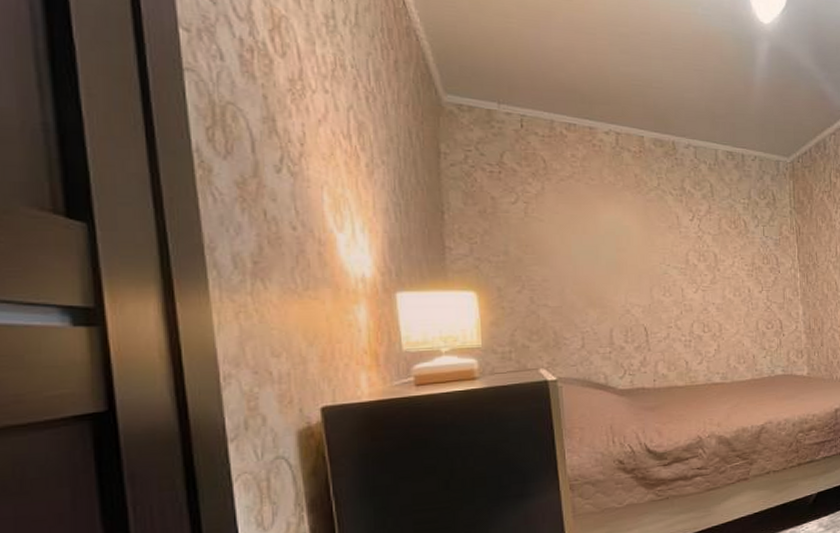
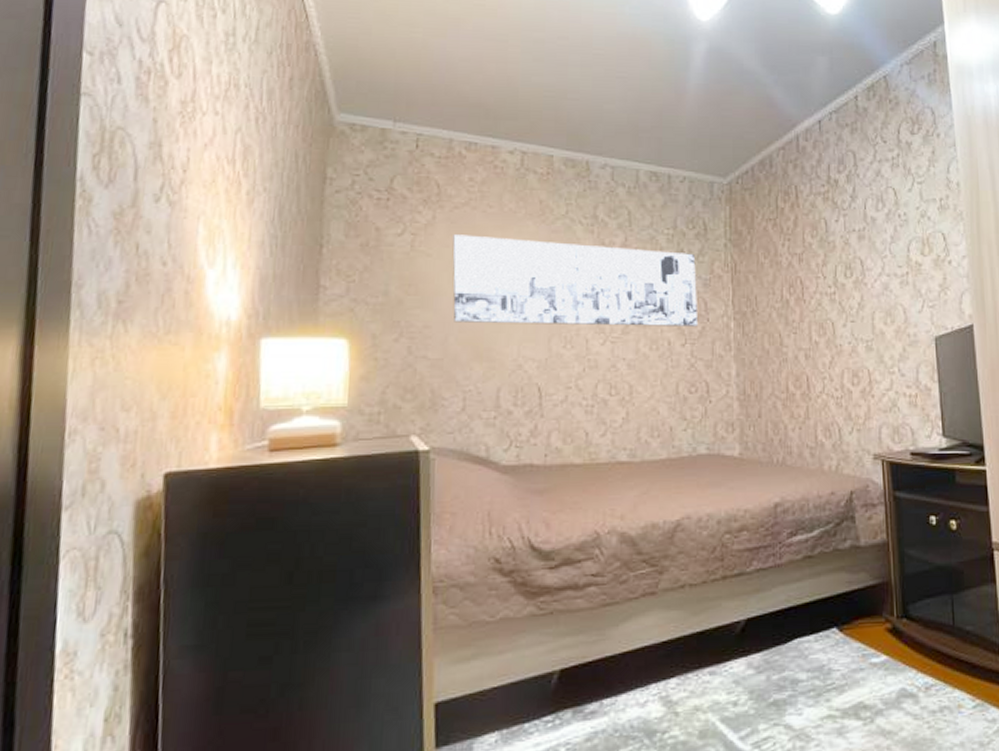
wall art: none [561,203,772,278] -> present [452,234,699,326]

